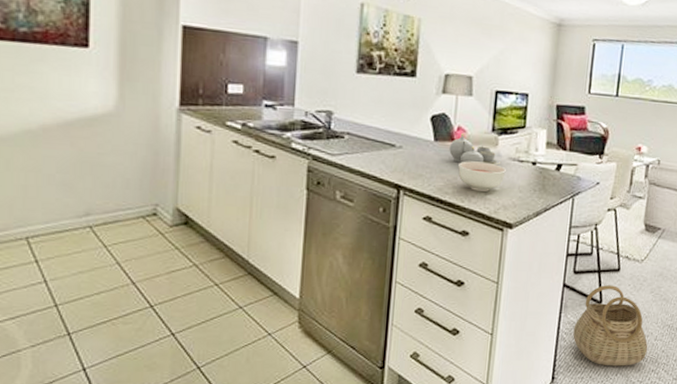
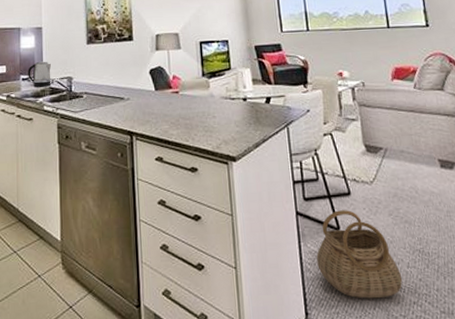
kettle: none [273,85,306,121] -> present [28,61,51,88]
tea set: present [449,133,502,166] -> none [168,81,215,107]
bowl: present [458,161,506,191] -> none [179,103,221,130]

